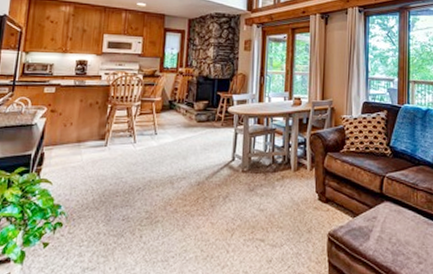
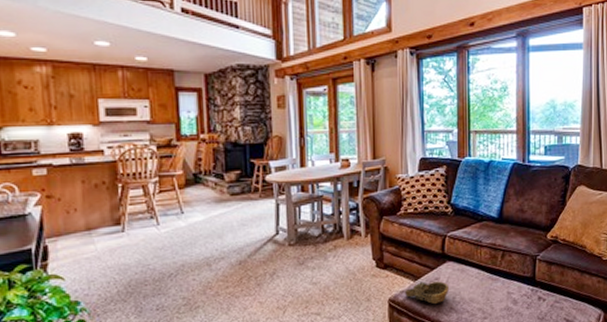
decorative bowl: none [344,219,385,242] -> present [405,281,449,304]

